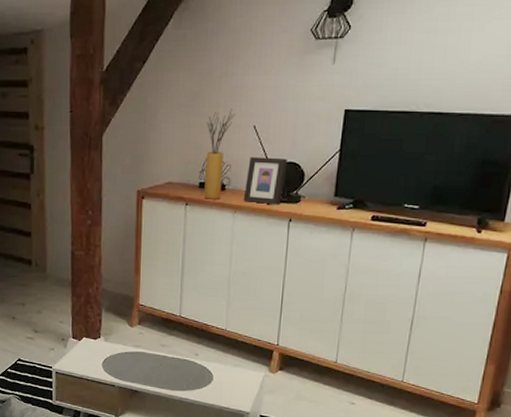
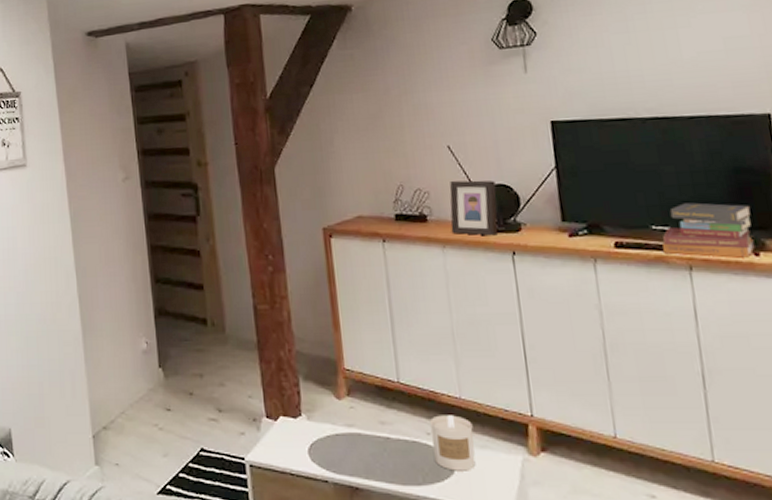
candle: none [198,341,232,382] -> present [429,415,476,471]
vase: present [204,109,235,199] -> none [392,129,424,234]
books: none [408,187,485,234] -> present [662,202,755,258]

